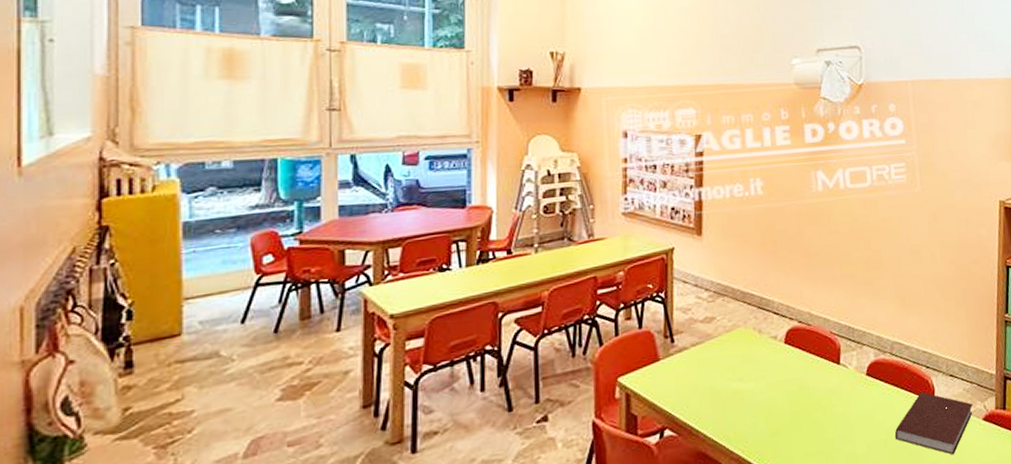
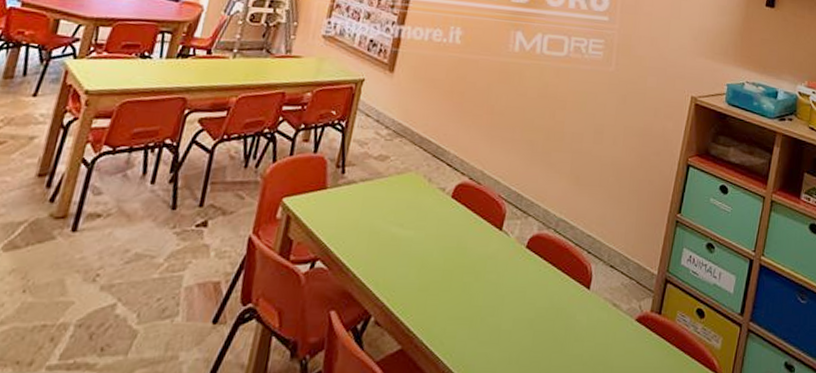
notebook: present [895,392,973,455] -> none [543,277,629,351]

